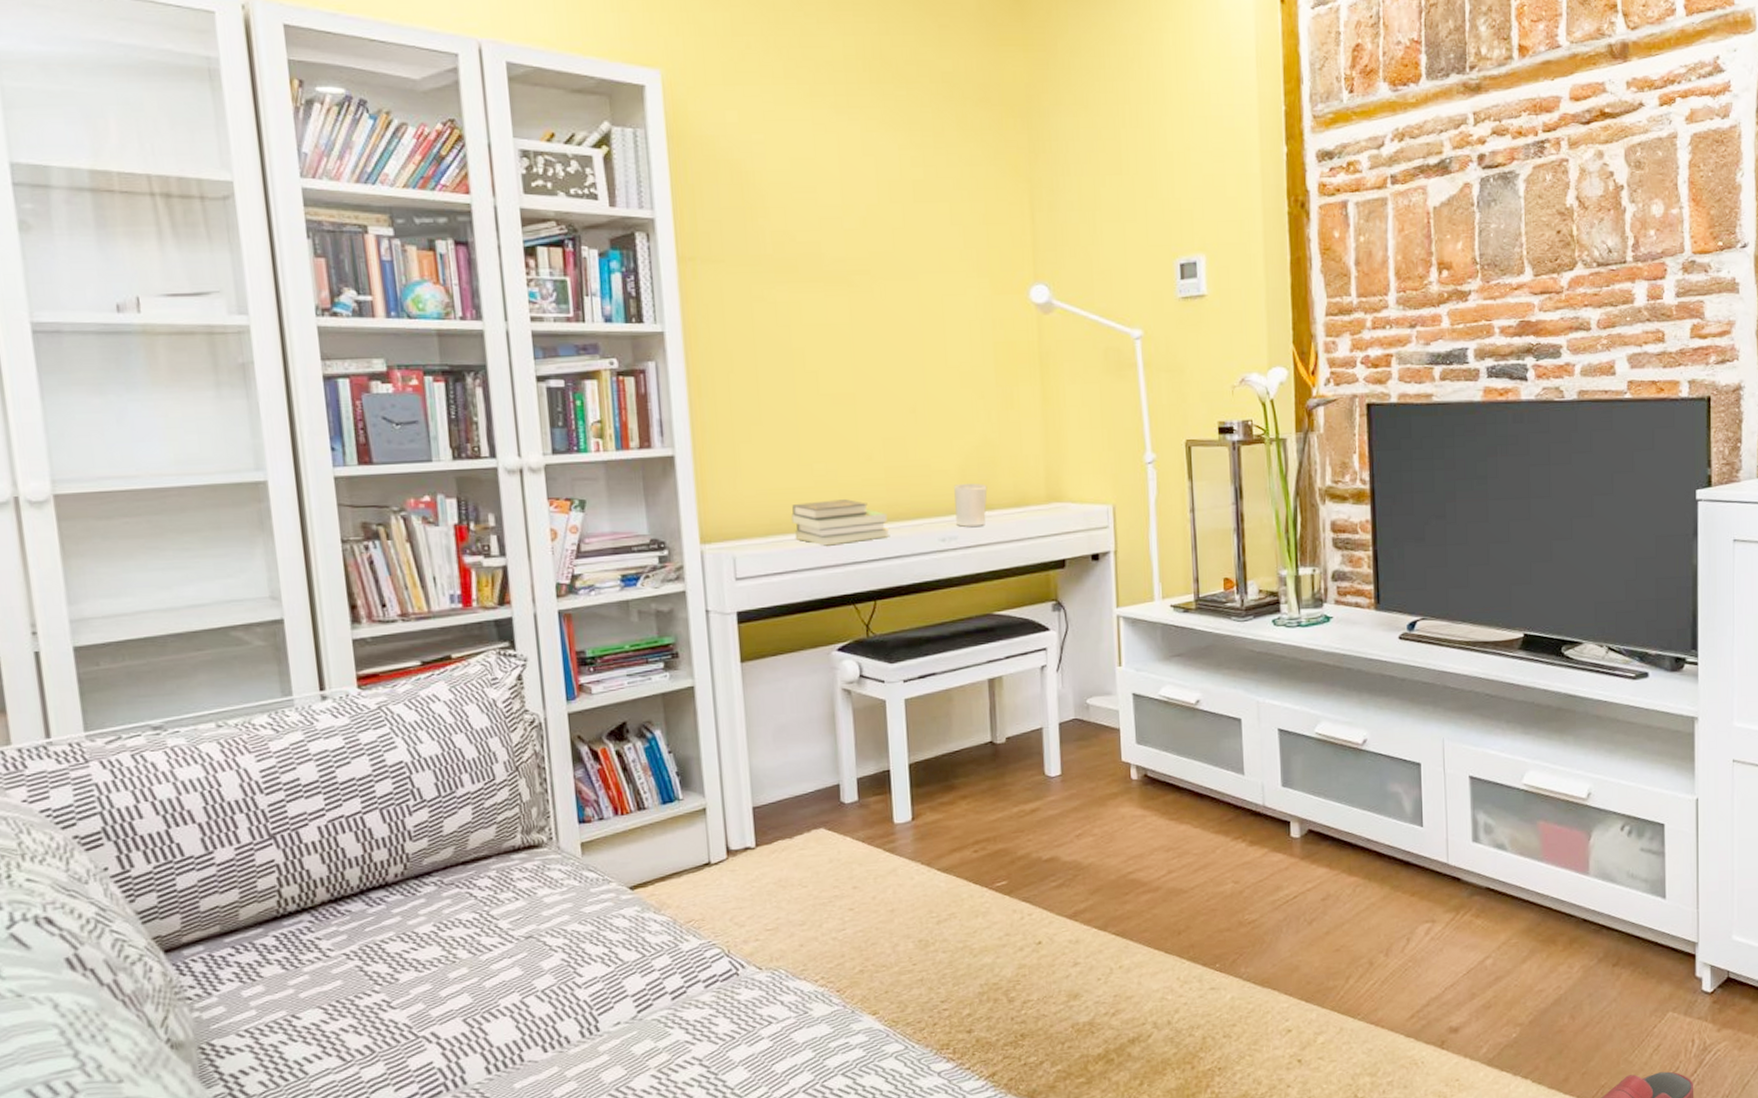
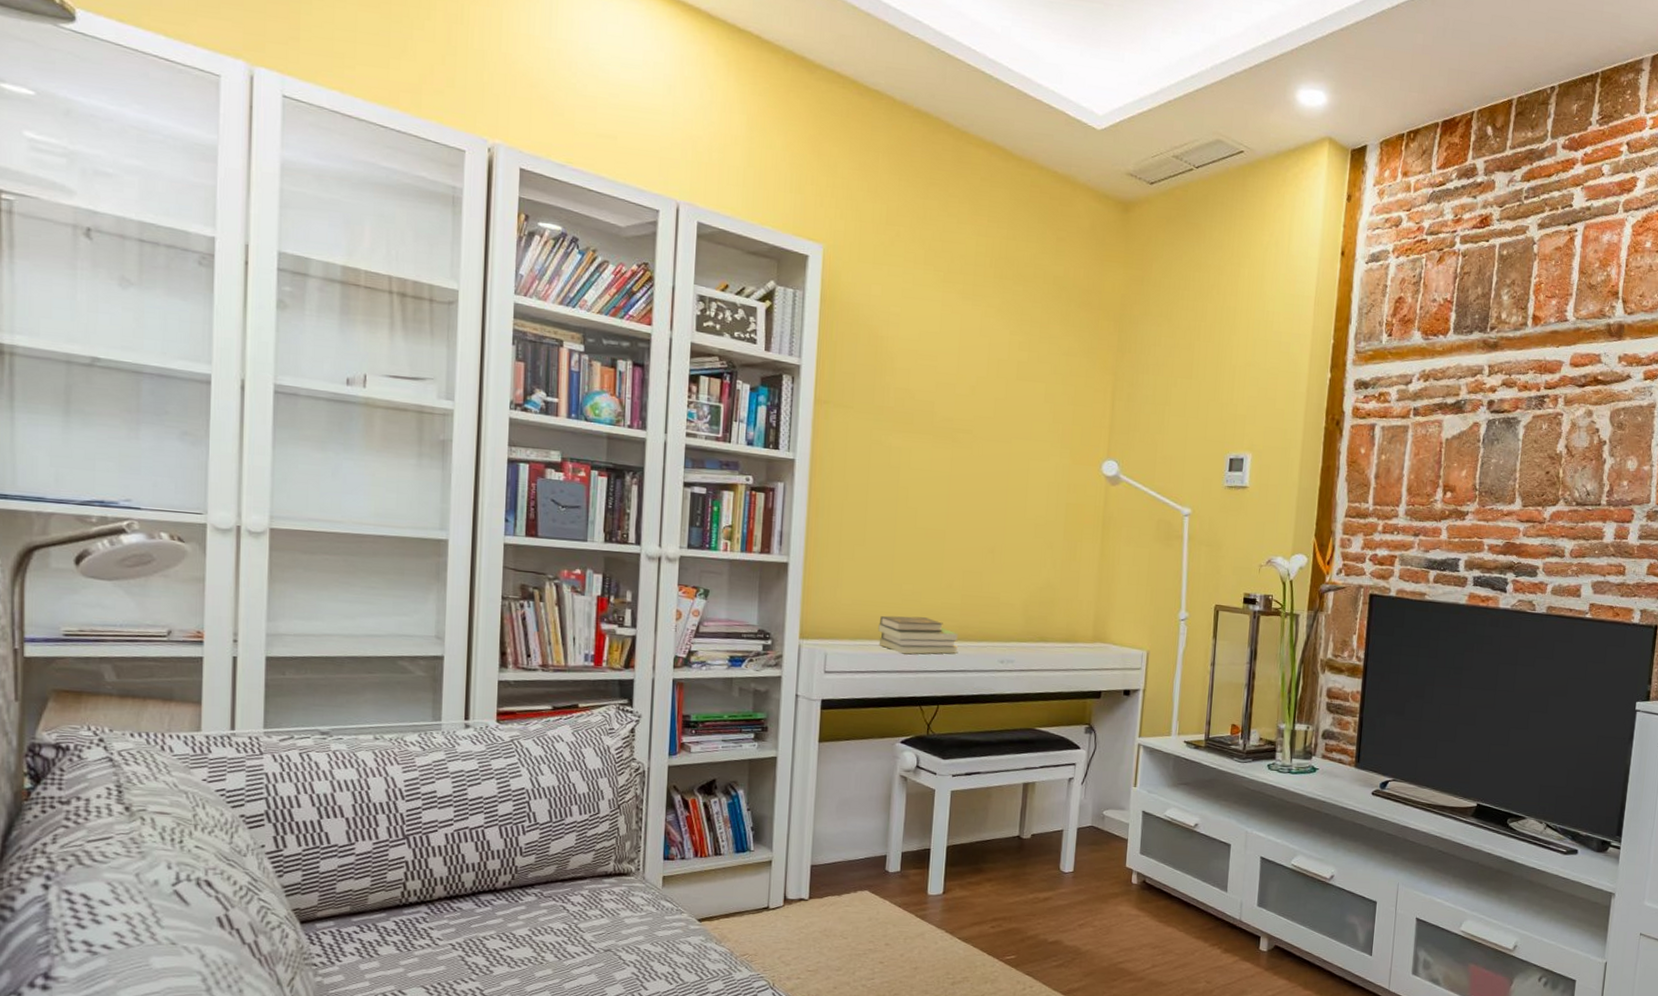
candle holder: present [954,483,988,527] -> none [1015,616,1045,654]

